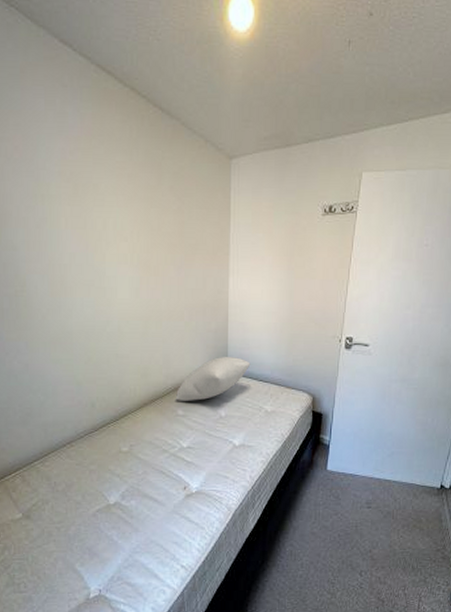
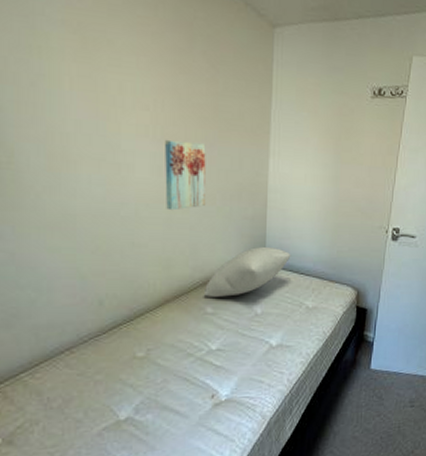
wall art: none [141,265,176,326] -> present [165,139,207,211]

